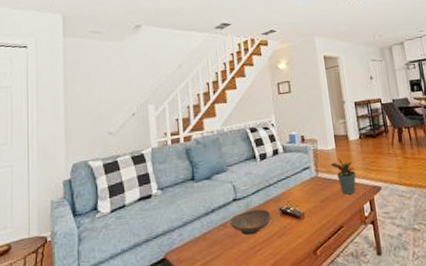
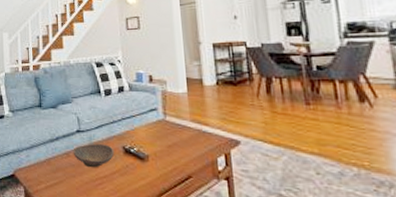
potted plant: present [331,158,356,195] -> none [181,104,210,144]

